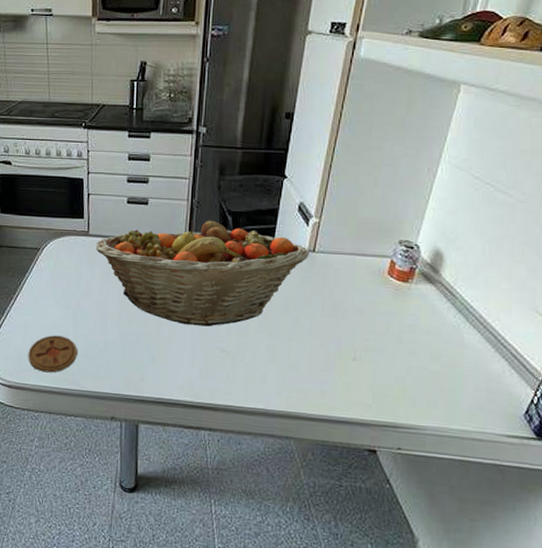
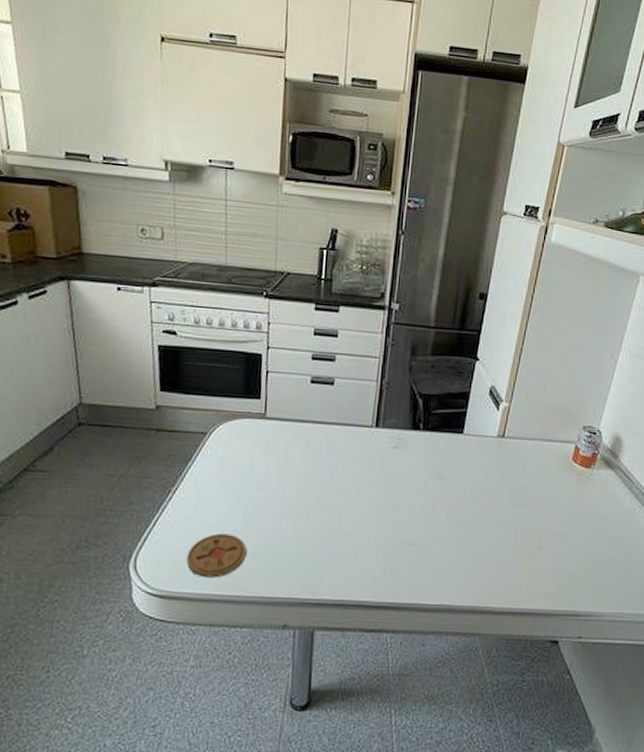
fruit basket: present [95,220,309,327] -> none [273,403,499,518]

